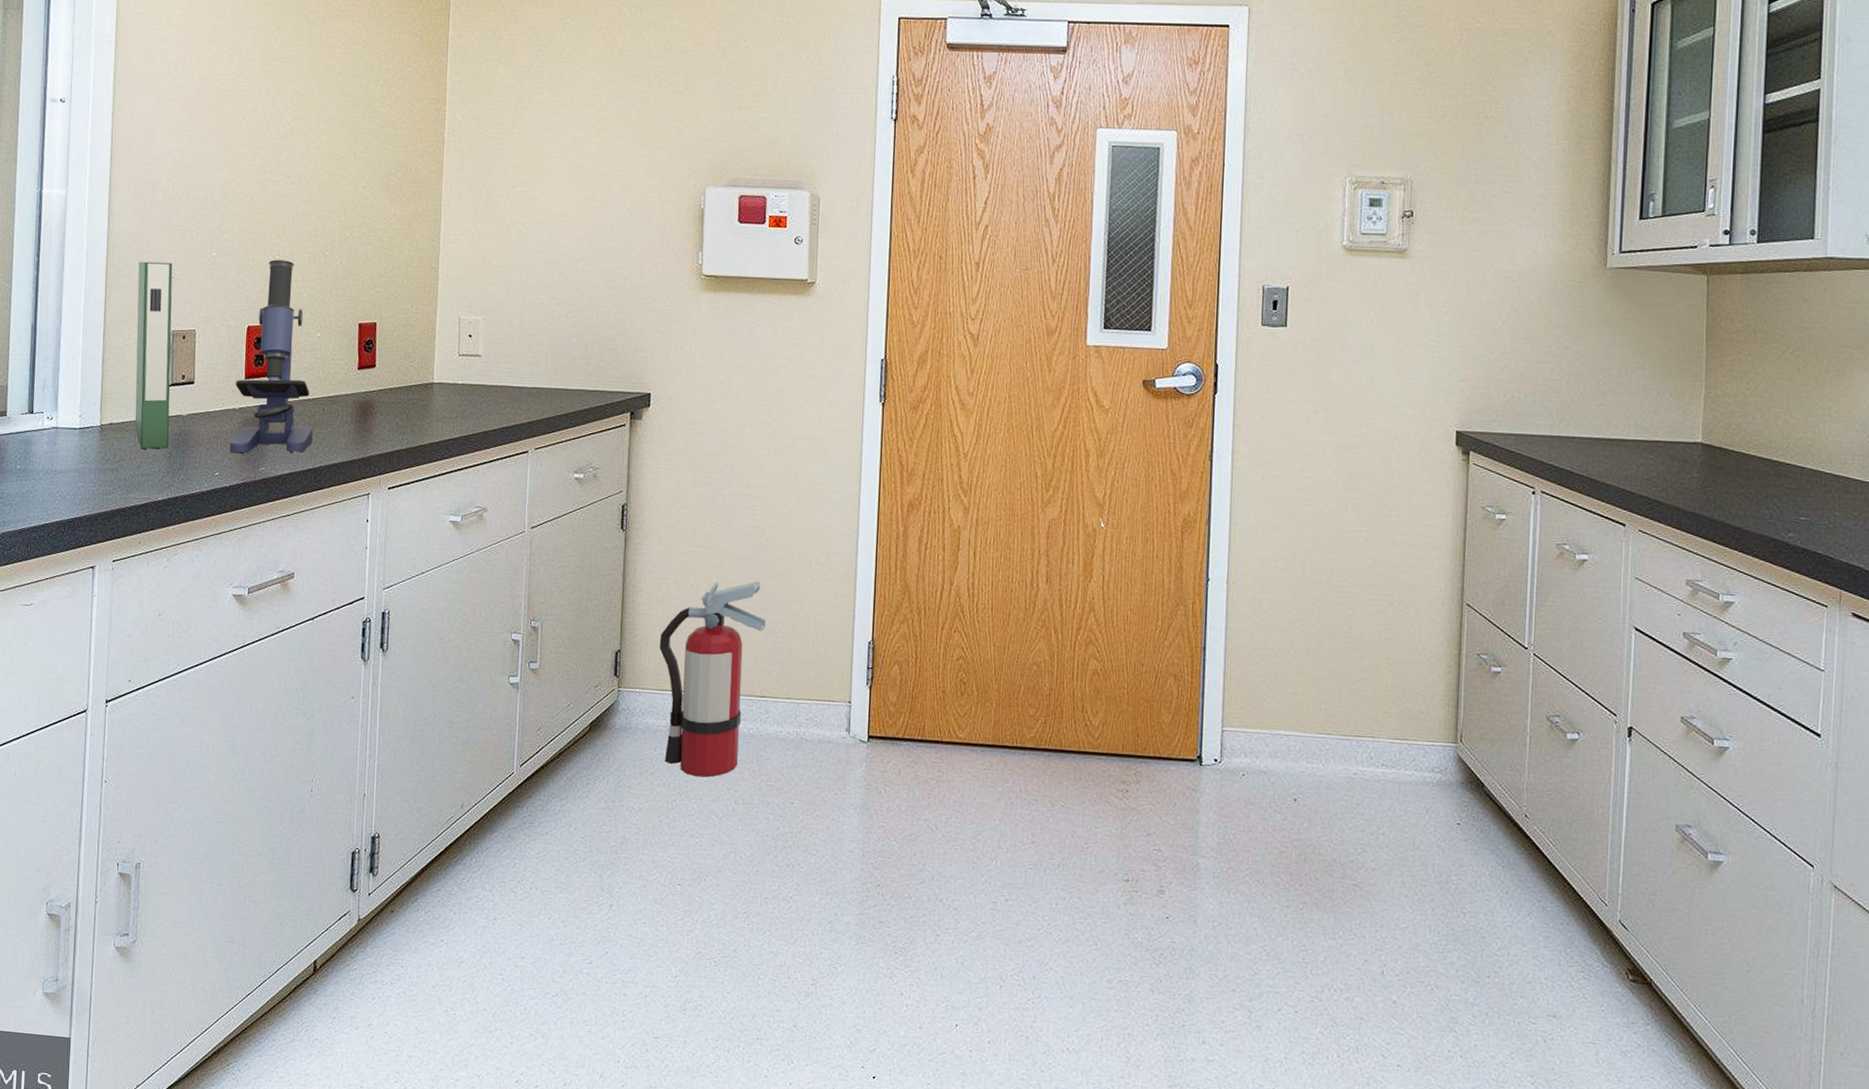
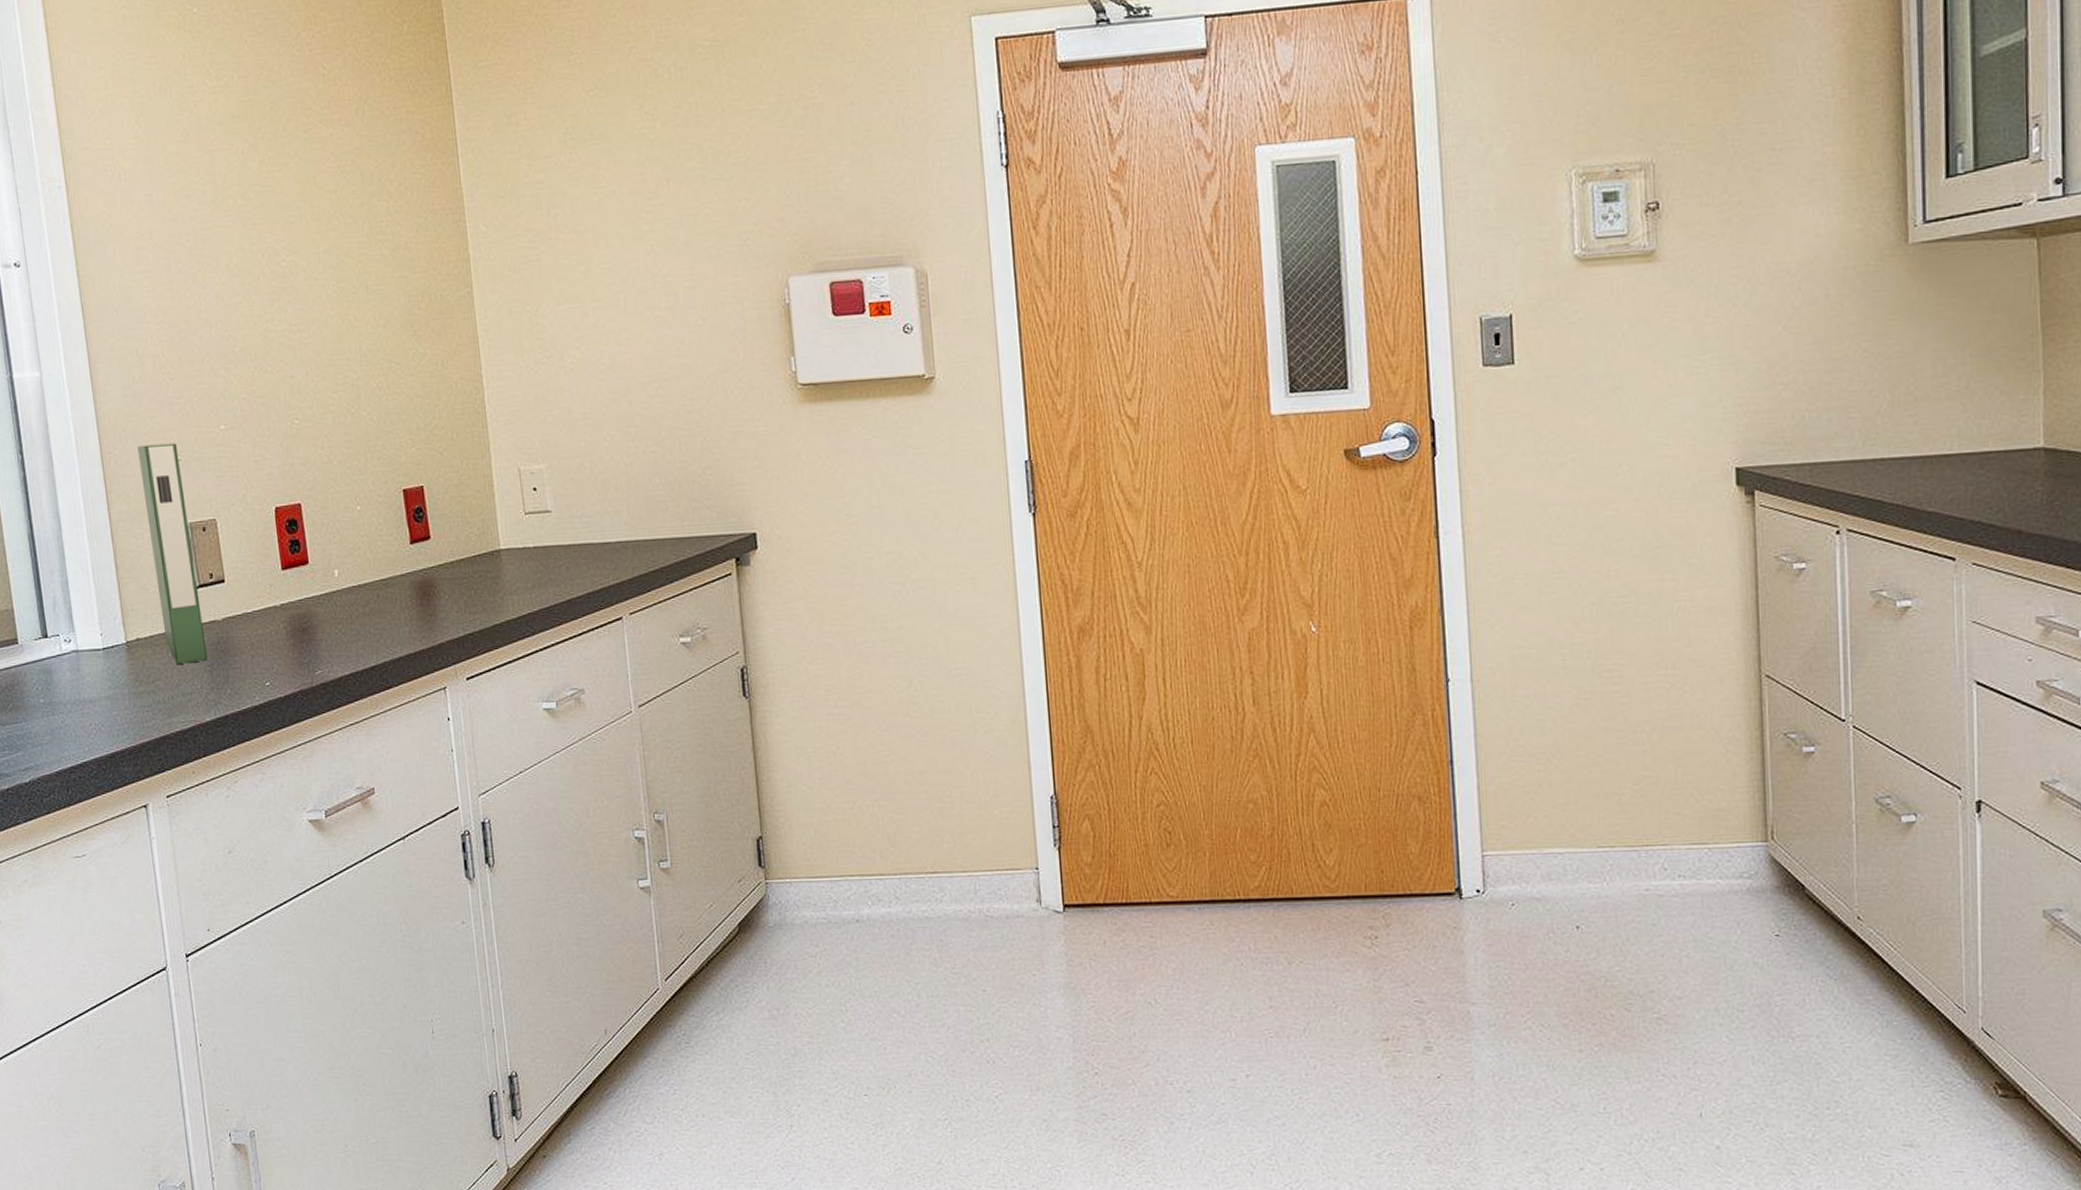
microscope: present [229,259,313,454] -> none [272,424,372,658]
fire extinguisher: present [659,581,765,777] -> none [805,740,927,971]

